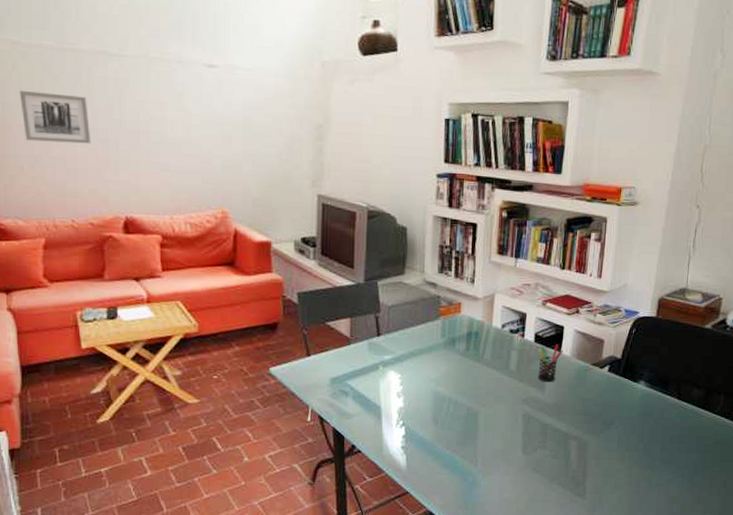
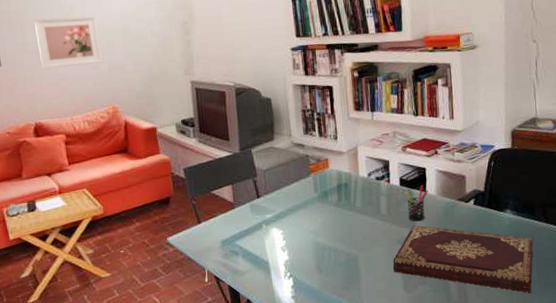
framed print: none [136,93,216,158] -> present [33,16,103,69]
book: none [514,385,662,469] -> present [393,225,533,294]

